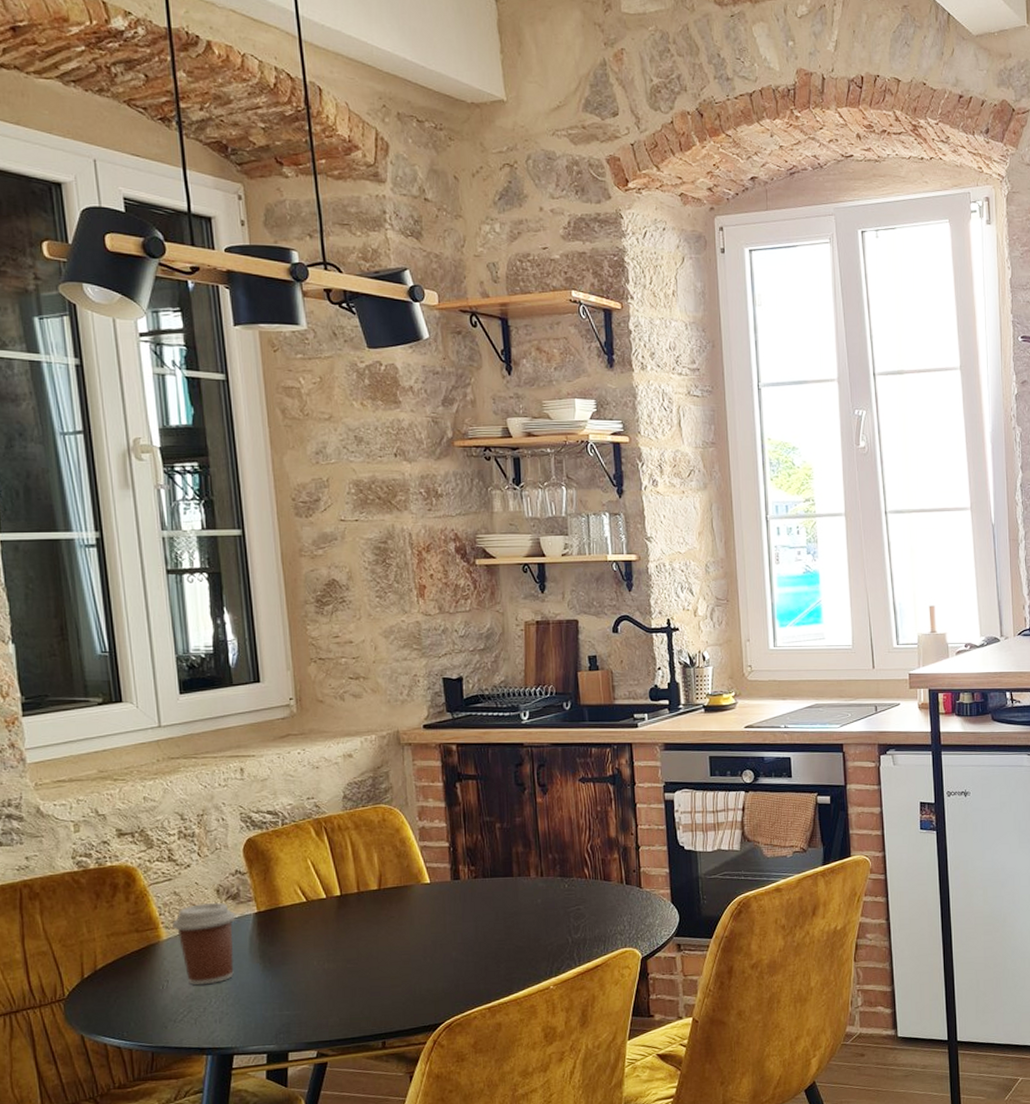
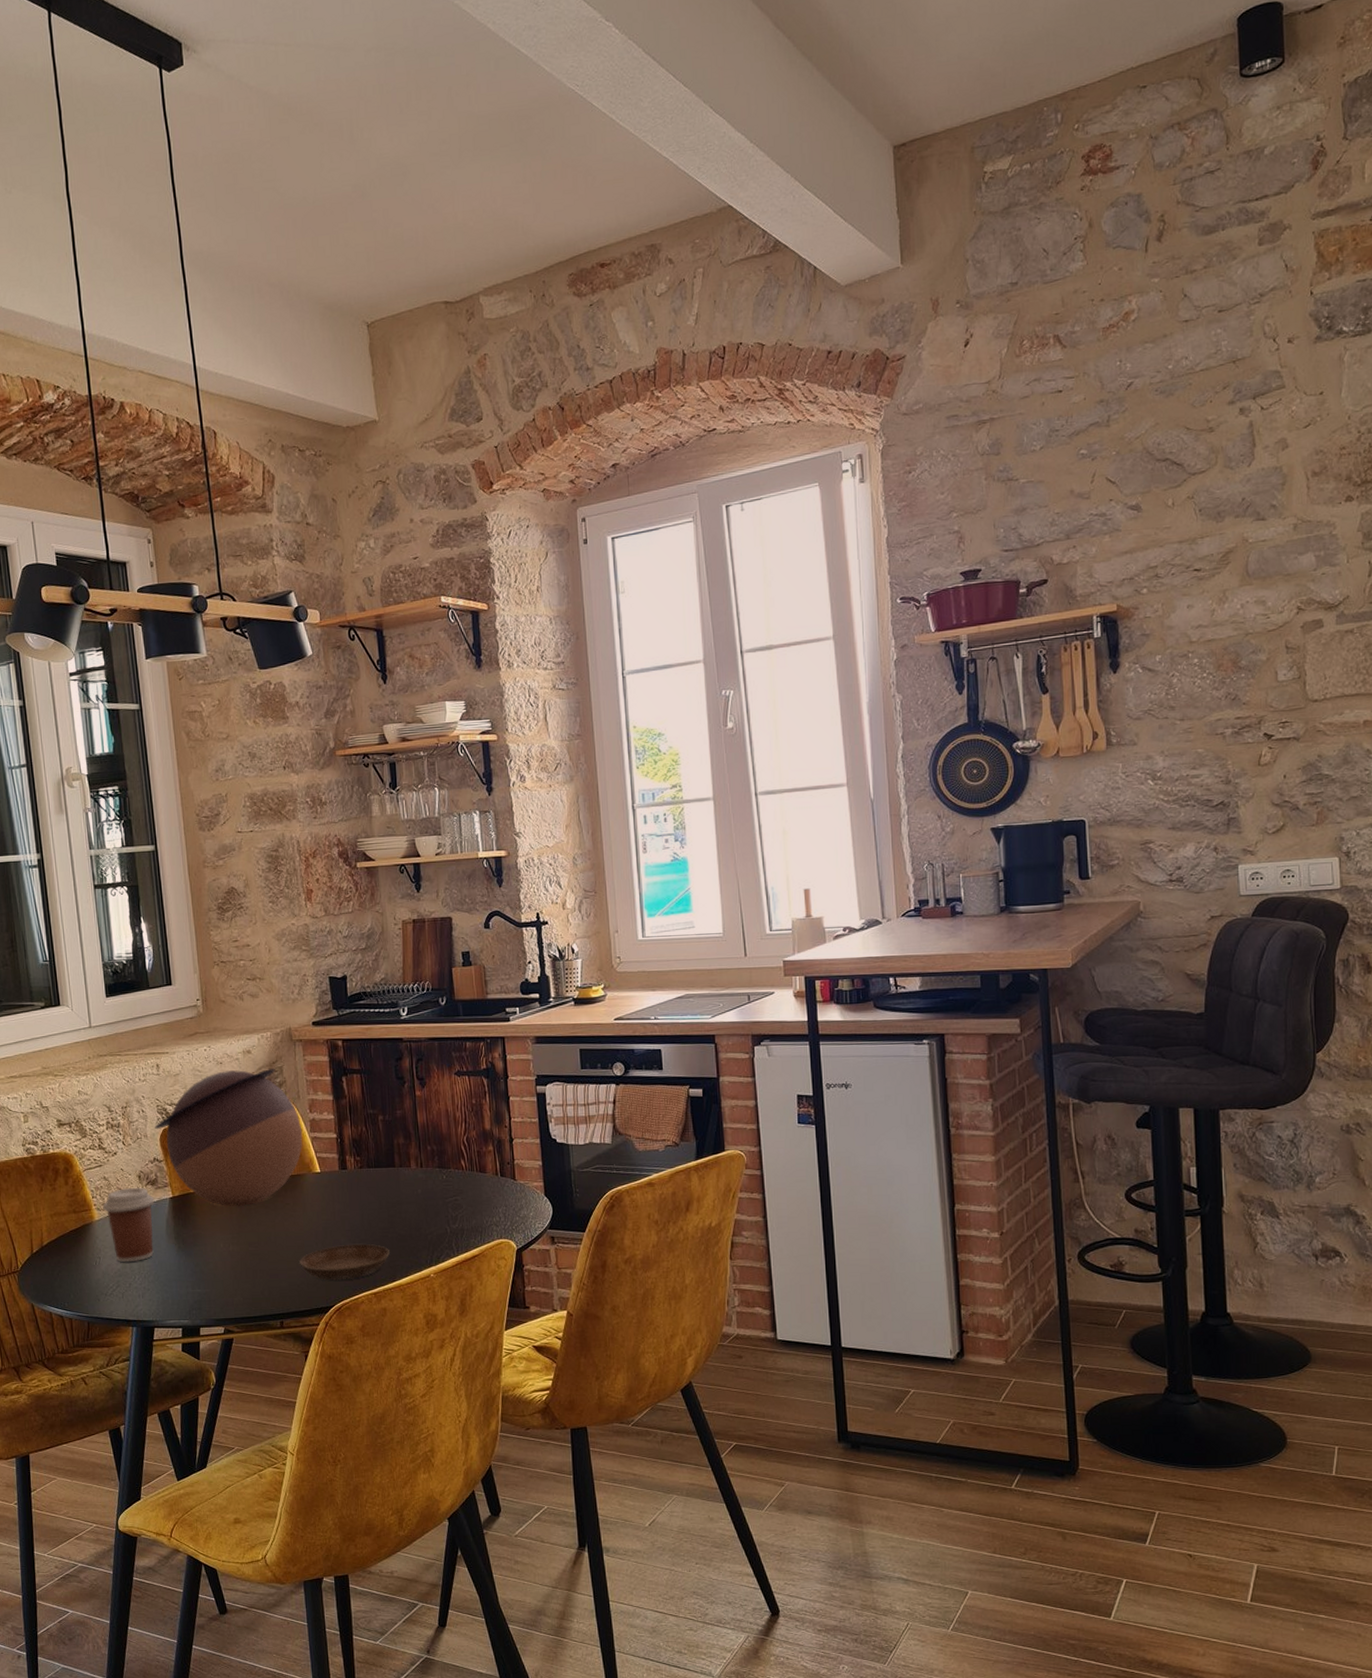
decorative bowl: none [237,774,411,922] -> present [155,1069,303,1207]
saucer: none [405,956,506,997] -> present [299,1243,390,1281]

